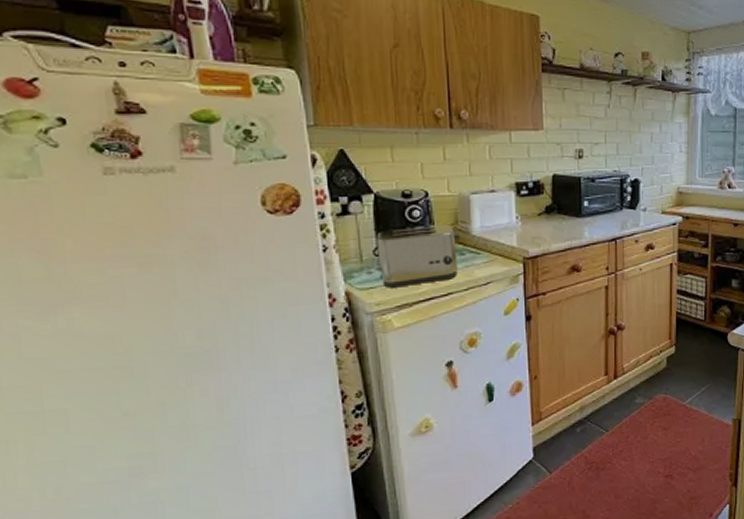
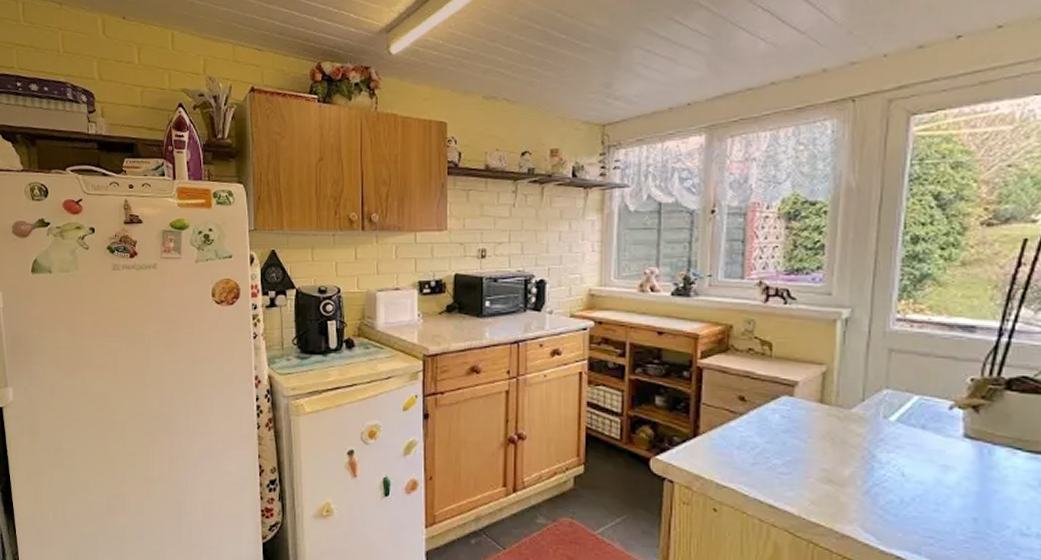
toaster: present [376,224,461,288] -> none [296,318,366,375]

